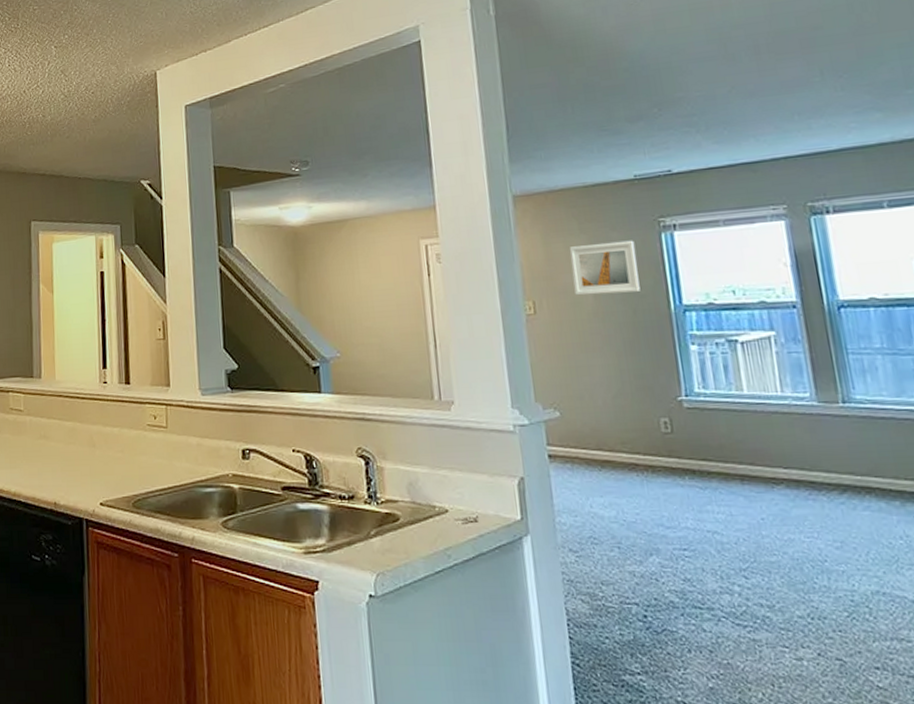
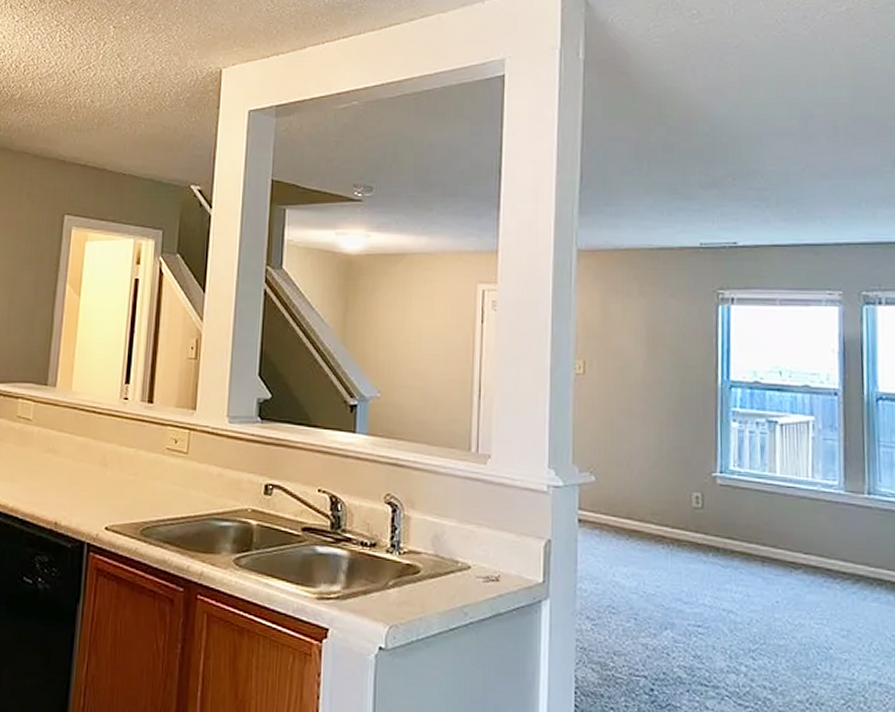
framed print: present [569,240,641,296] -> none [626,308,692,362]

